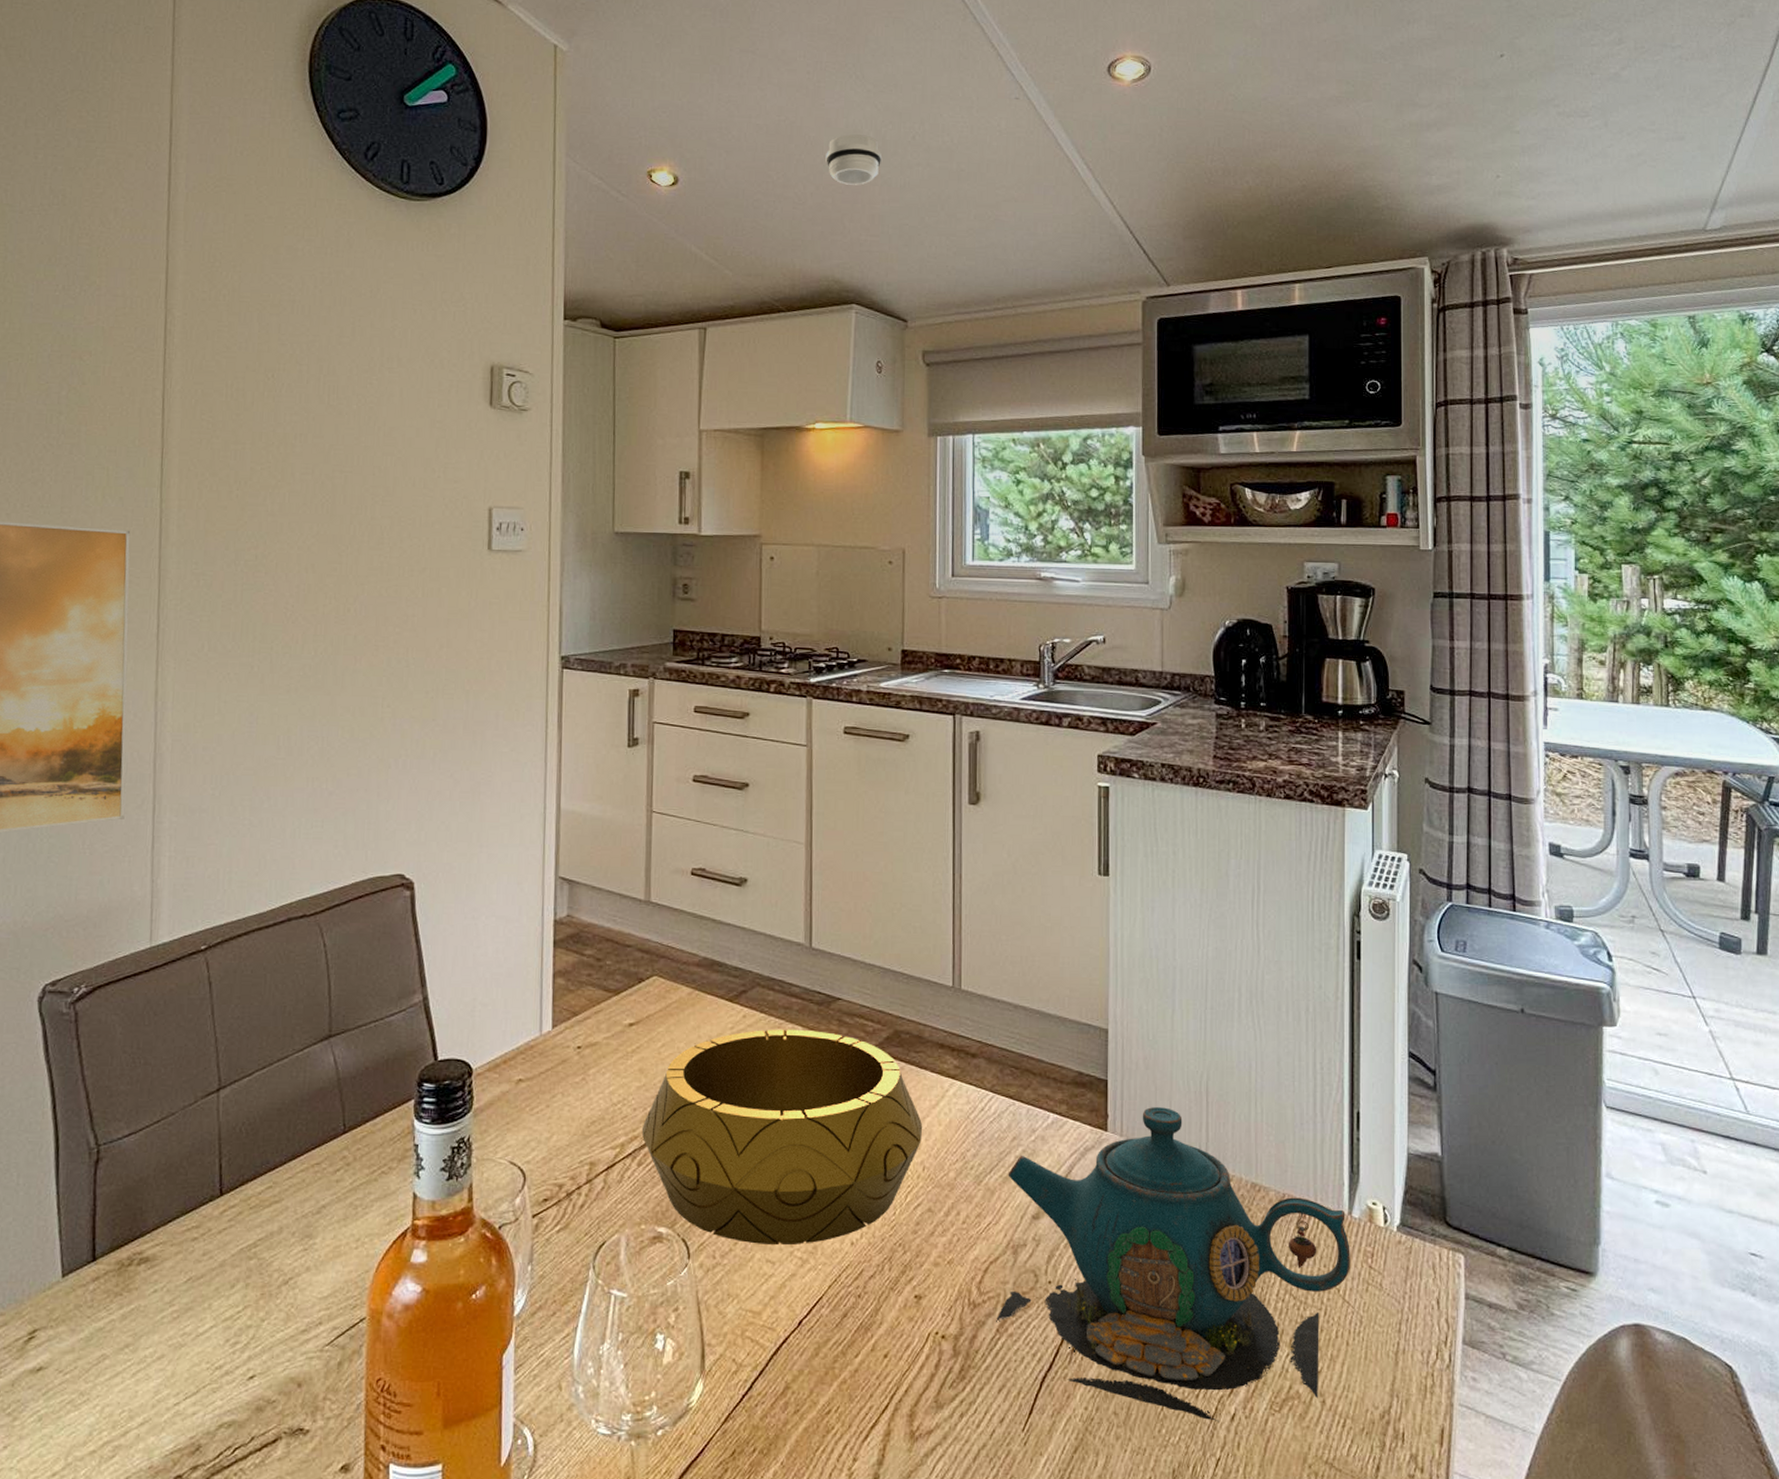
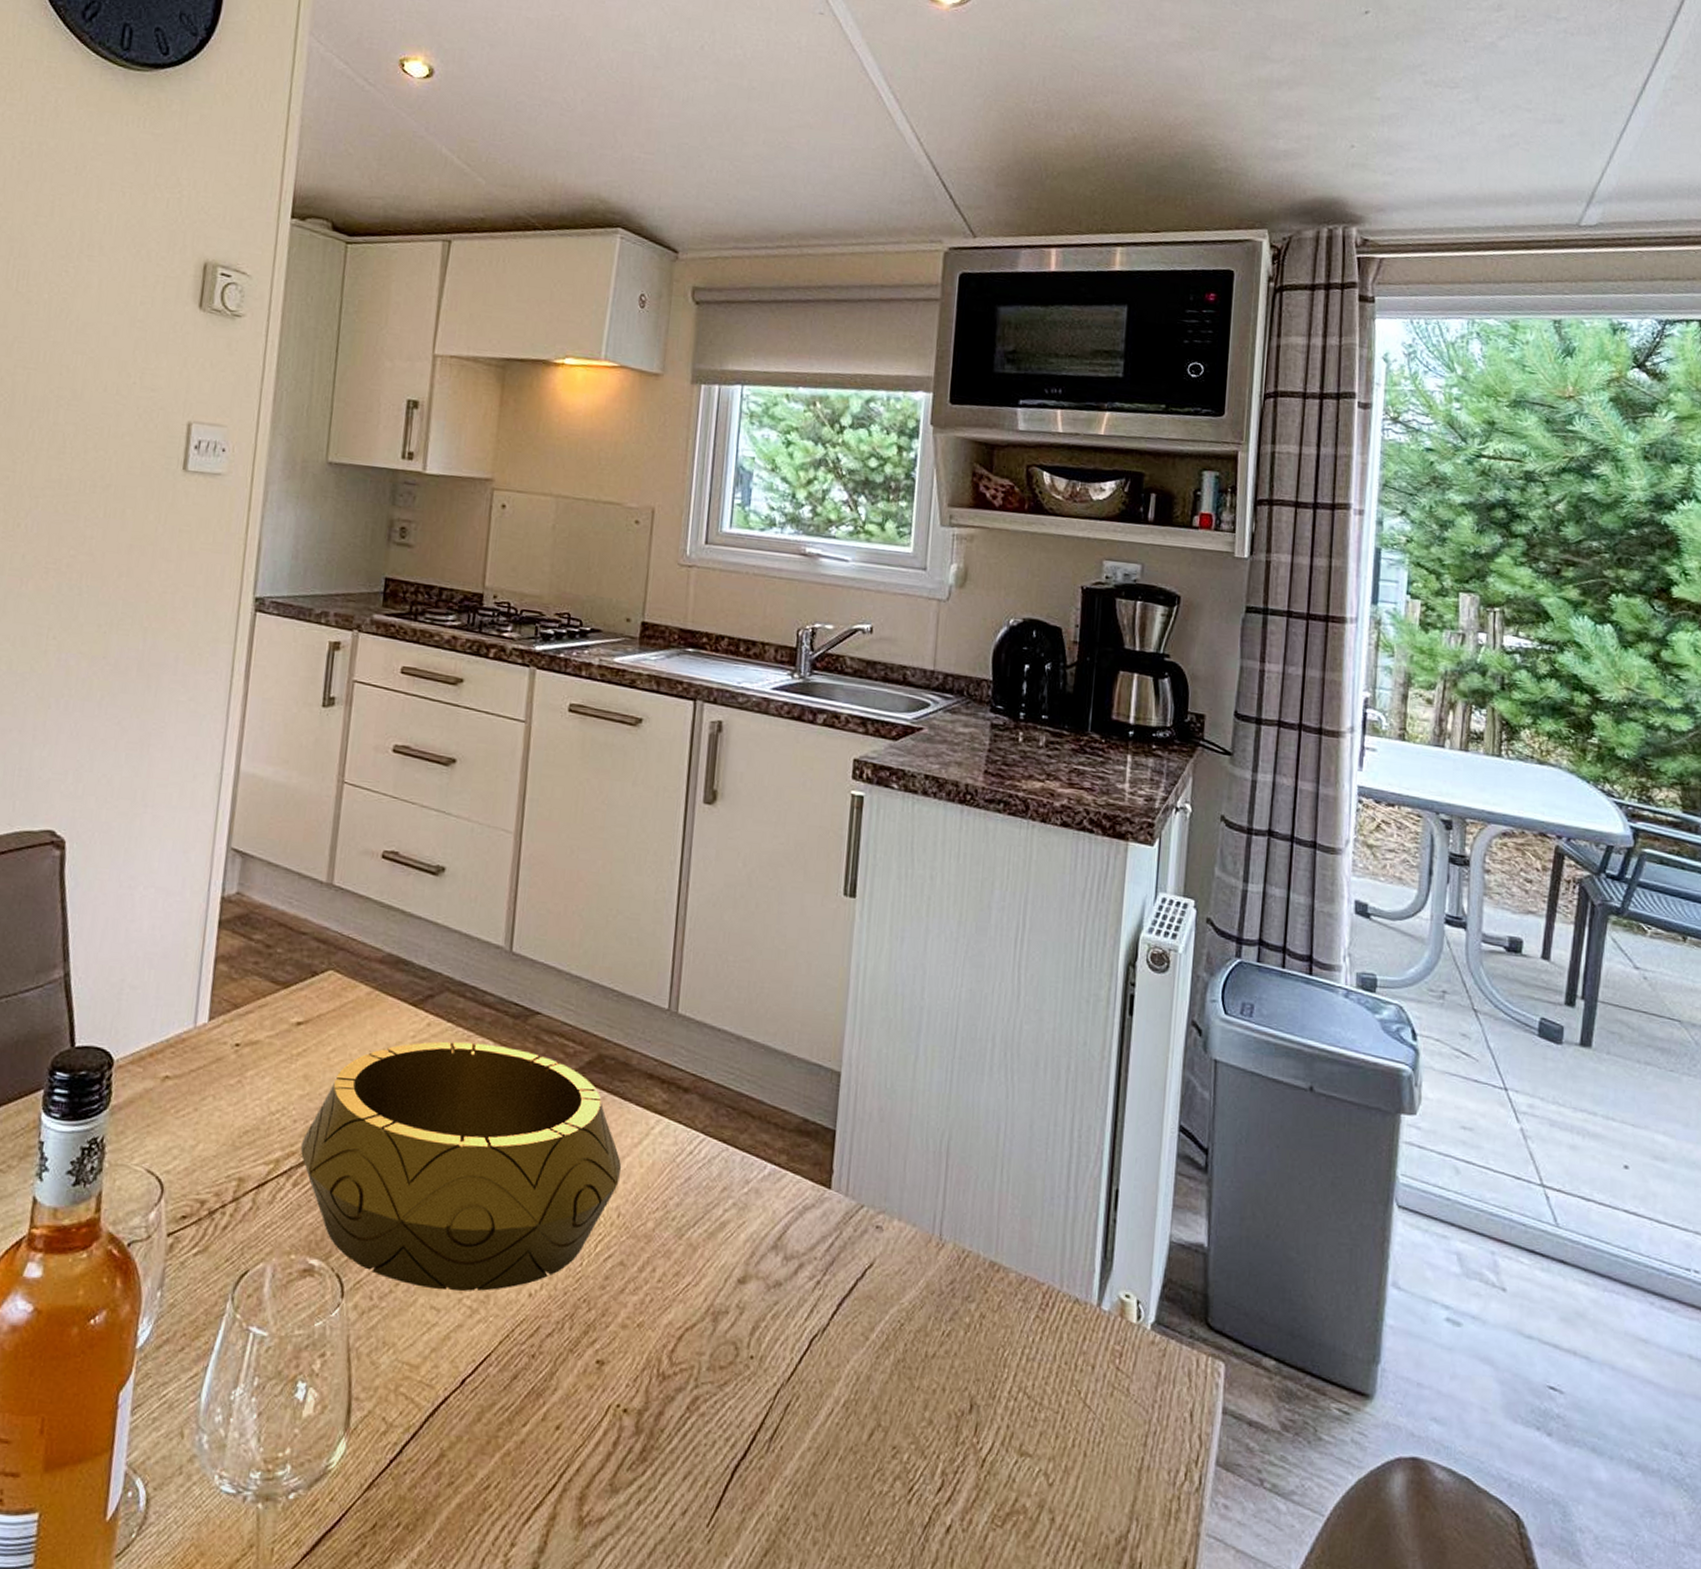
smoke detector: present [826,134,883,185] -> none [601,37,666,96]
teapot: present [996,1107,1350,1422] -> none [687,1165,1097,1534]

